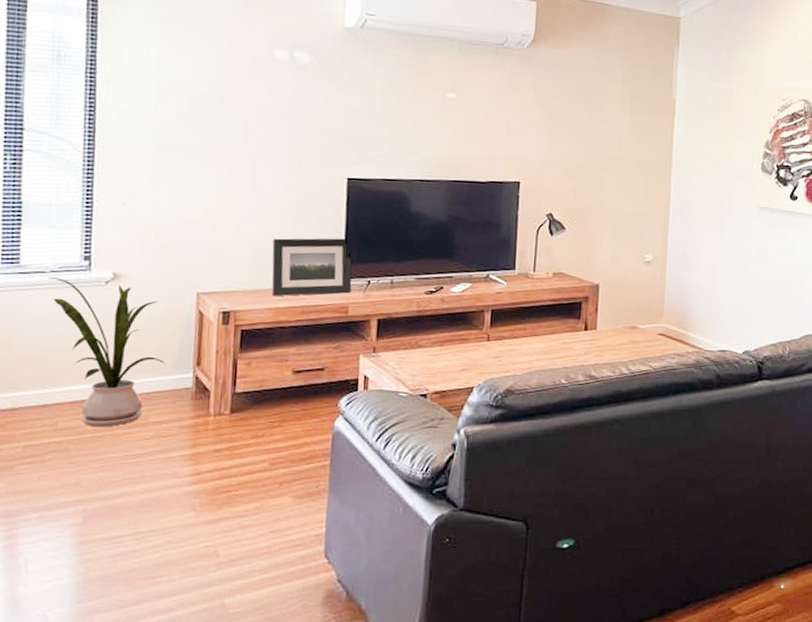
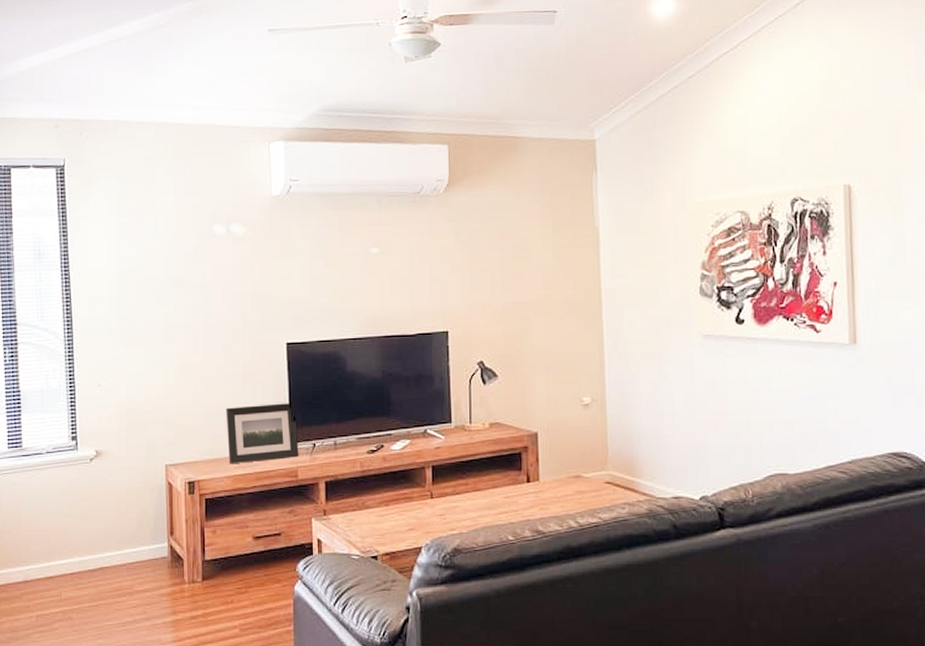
house plant: present [47,277,165,427] -> none [44,458,143,597]

